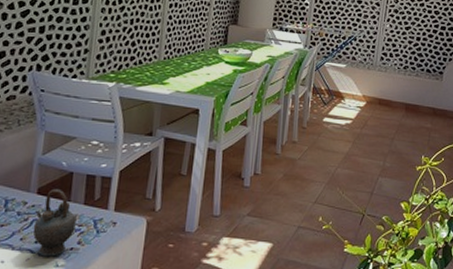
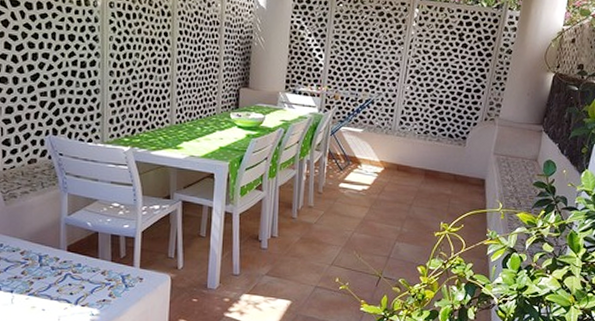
teapot: present [33,188,77,257] -> none [67,246,106,307]

